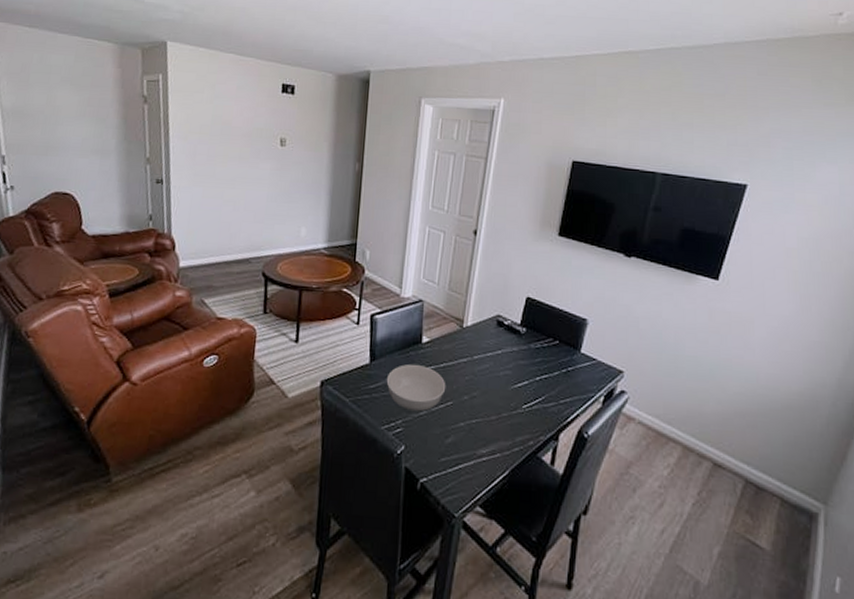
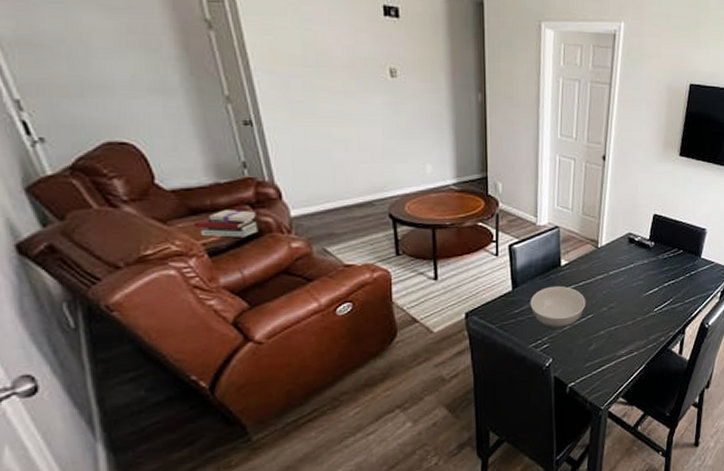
books: none [103,256,153,284] -> present [194,210,259,239]

